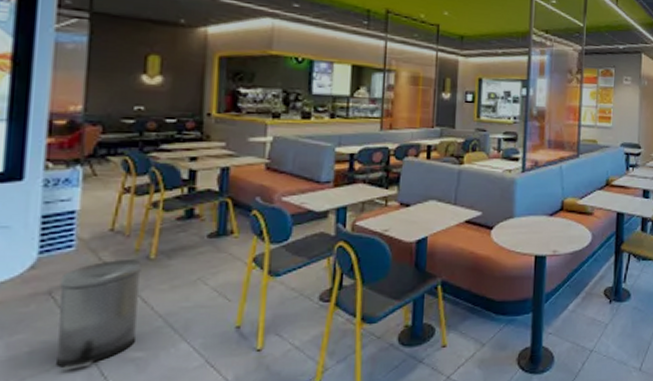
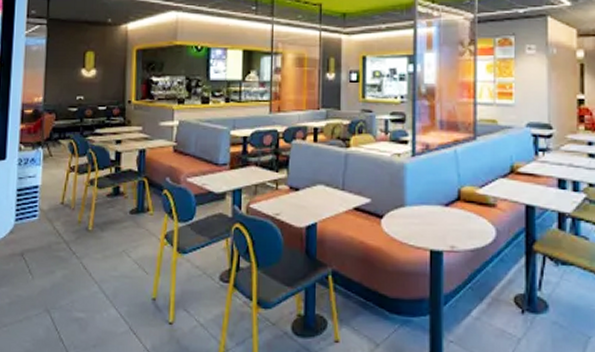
pedal bin: present [56,260,142,371] -> none [26,229,83,323]

